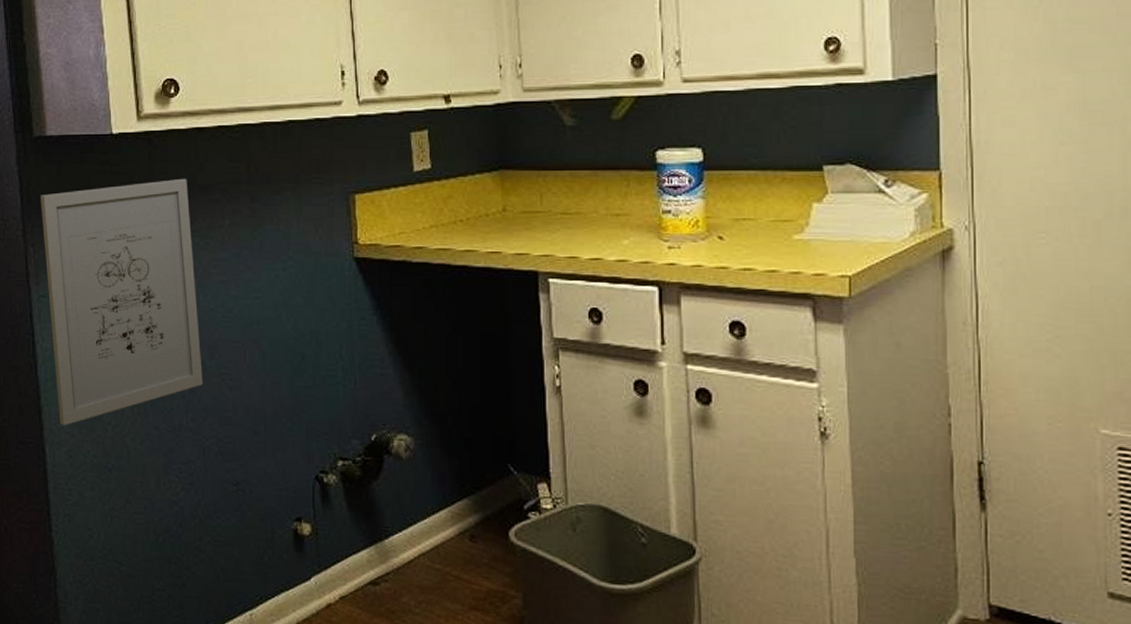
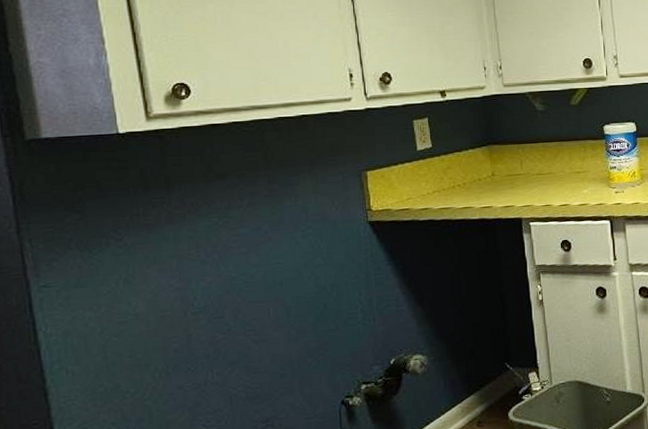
wall art: present [41,178,203,426] -> none [37,168,228,403]

